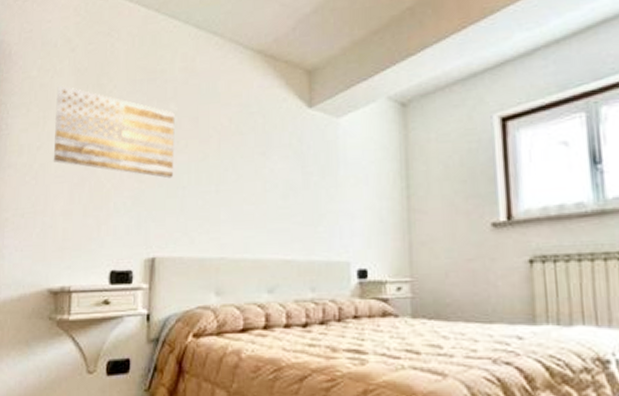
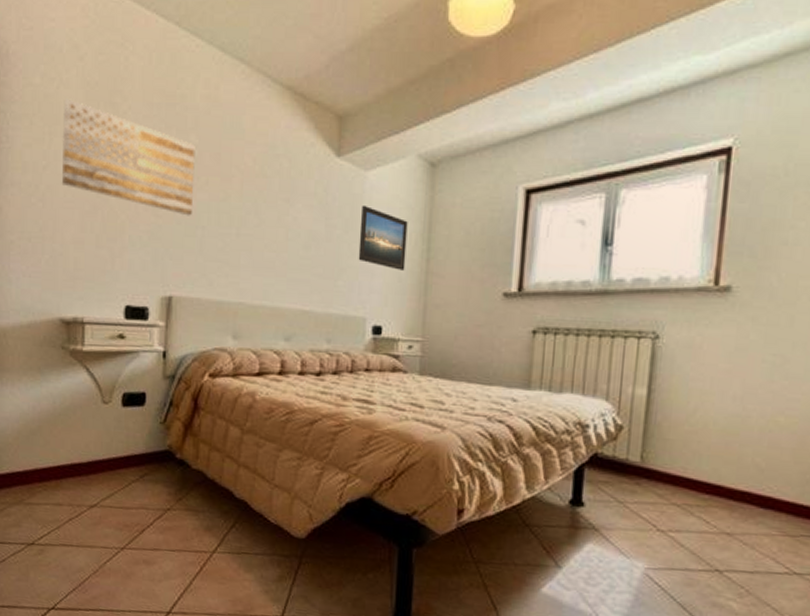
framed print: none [336,150,386,211] -> present [358,205,408,271]

